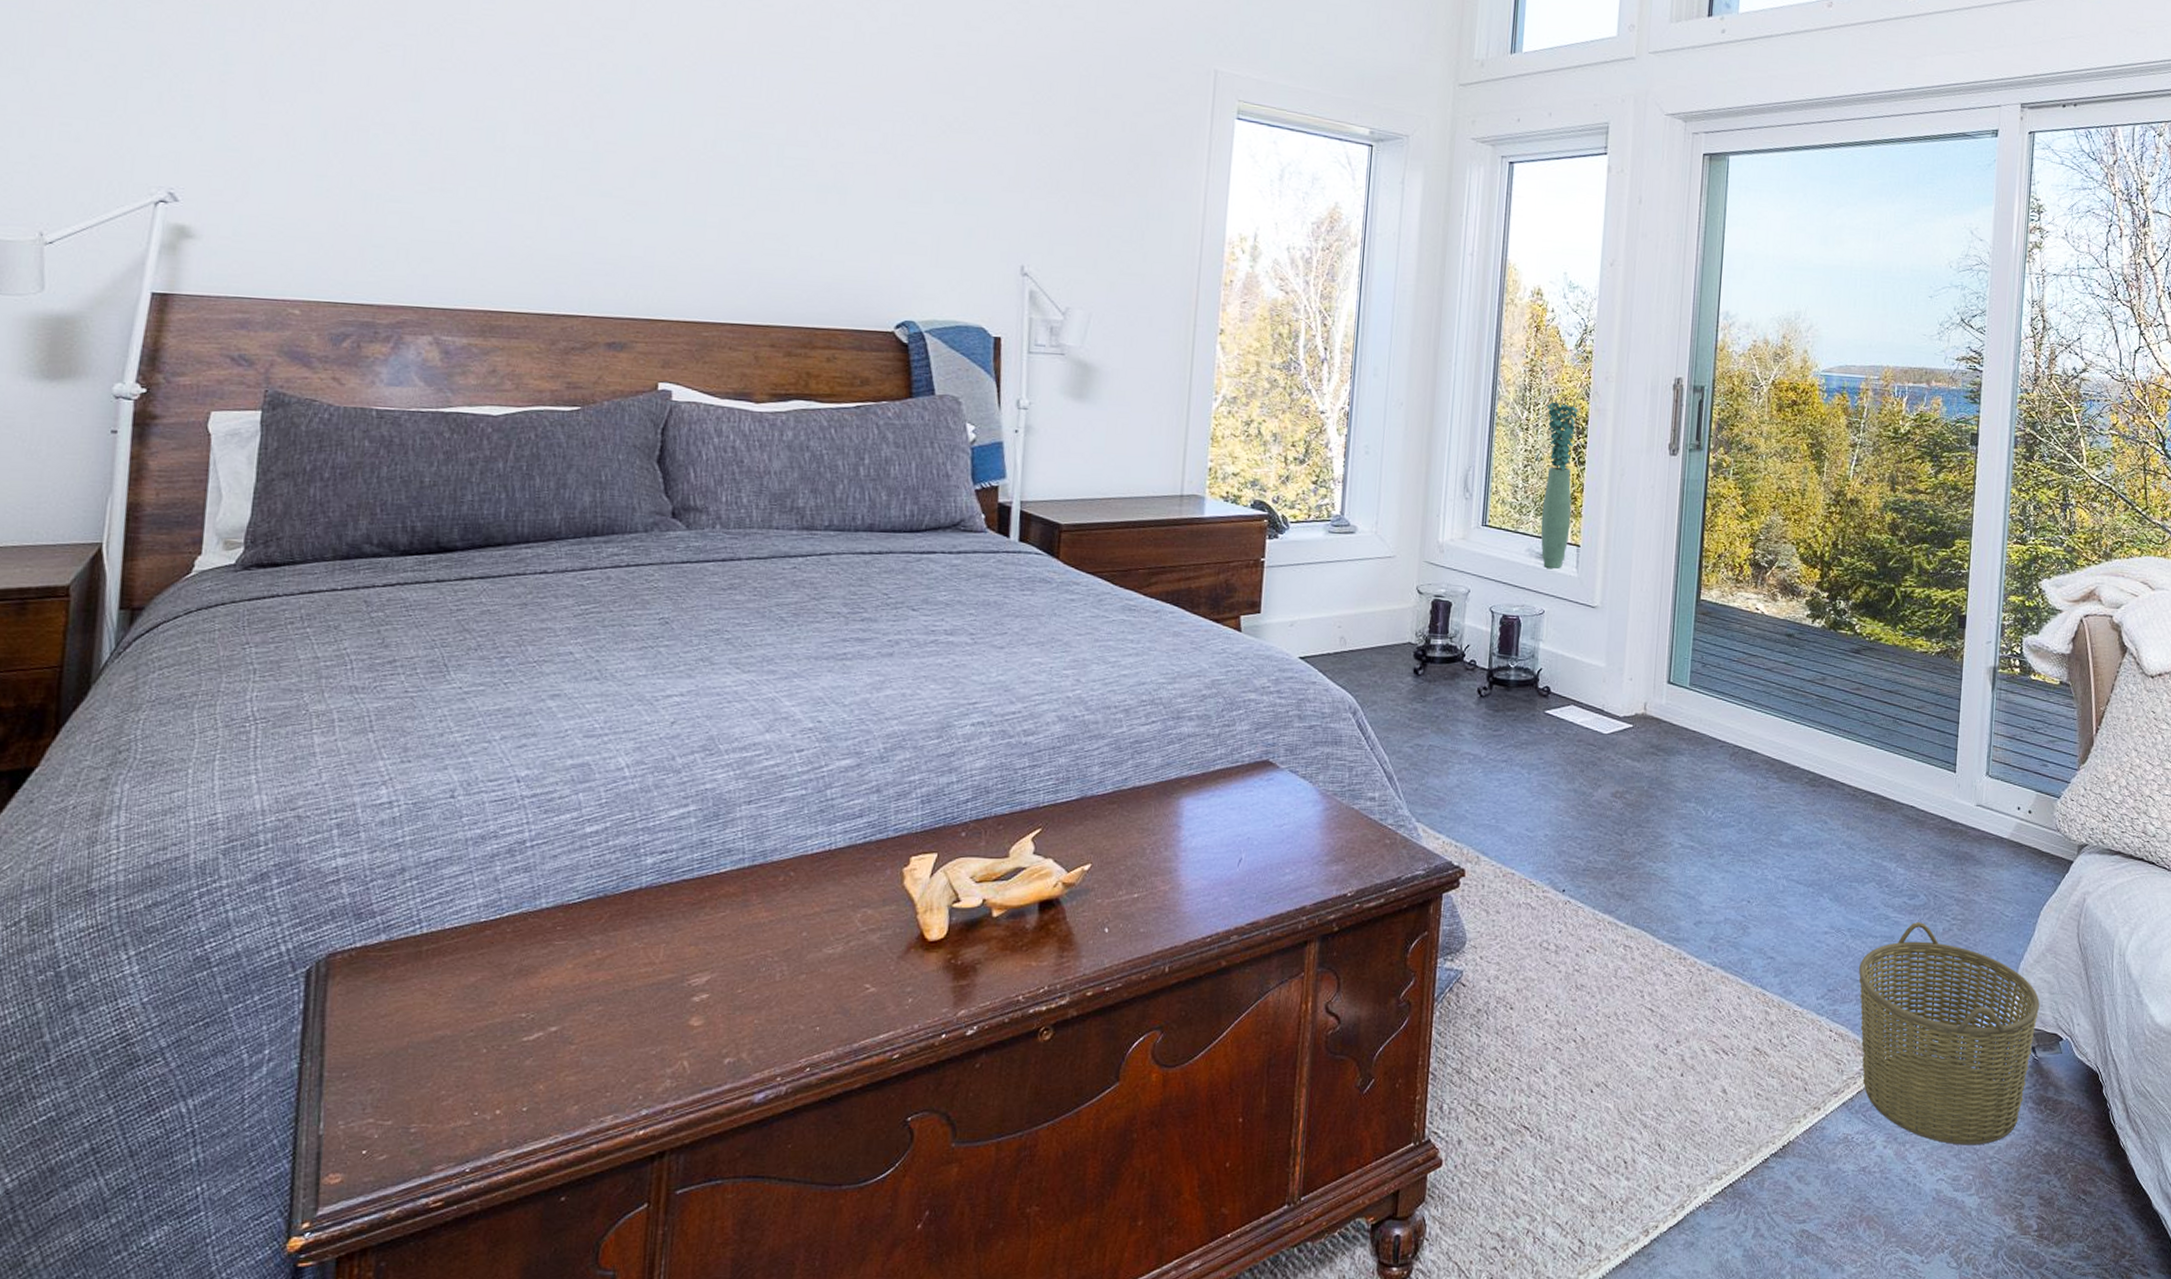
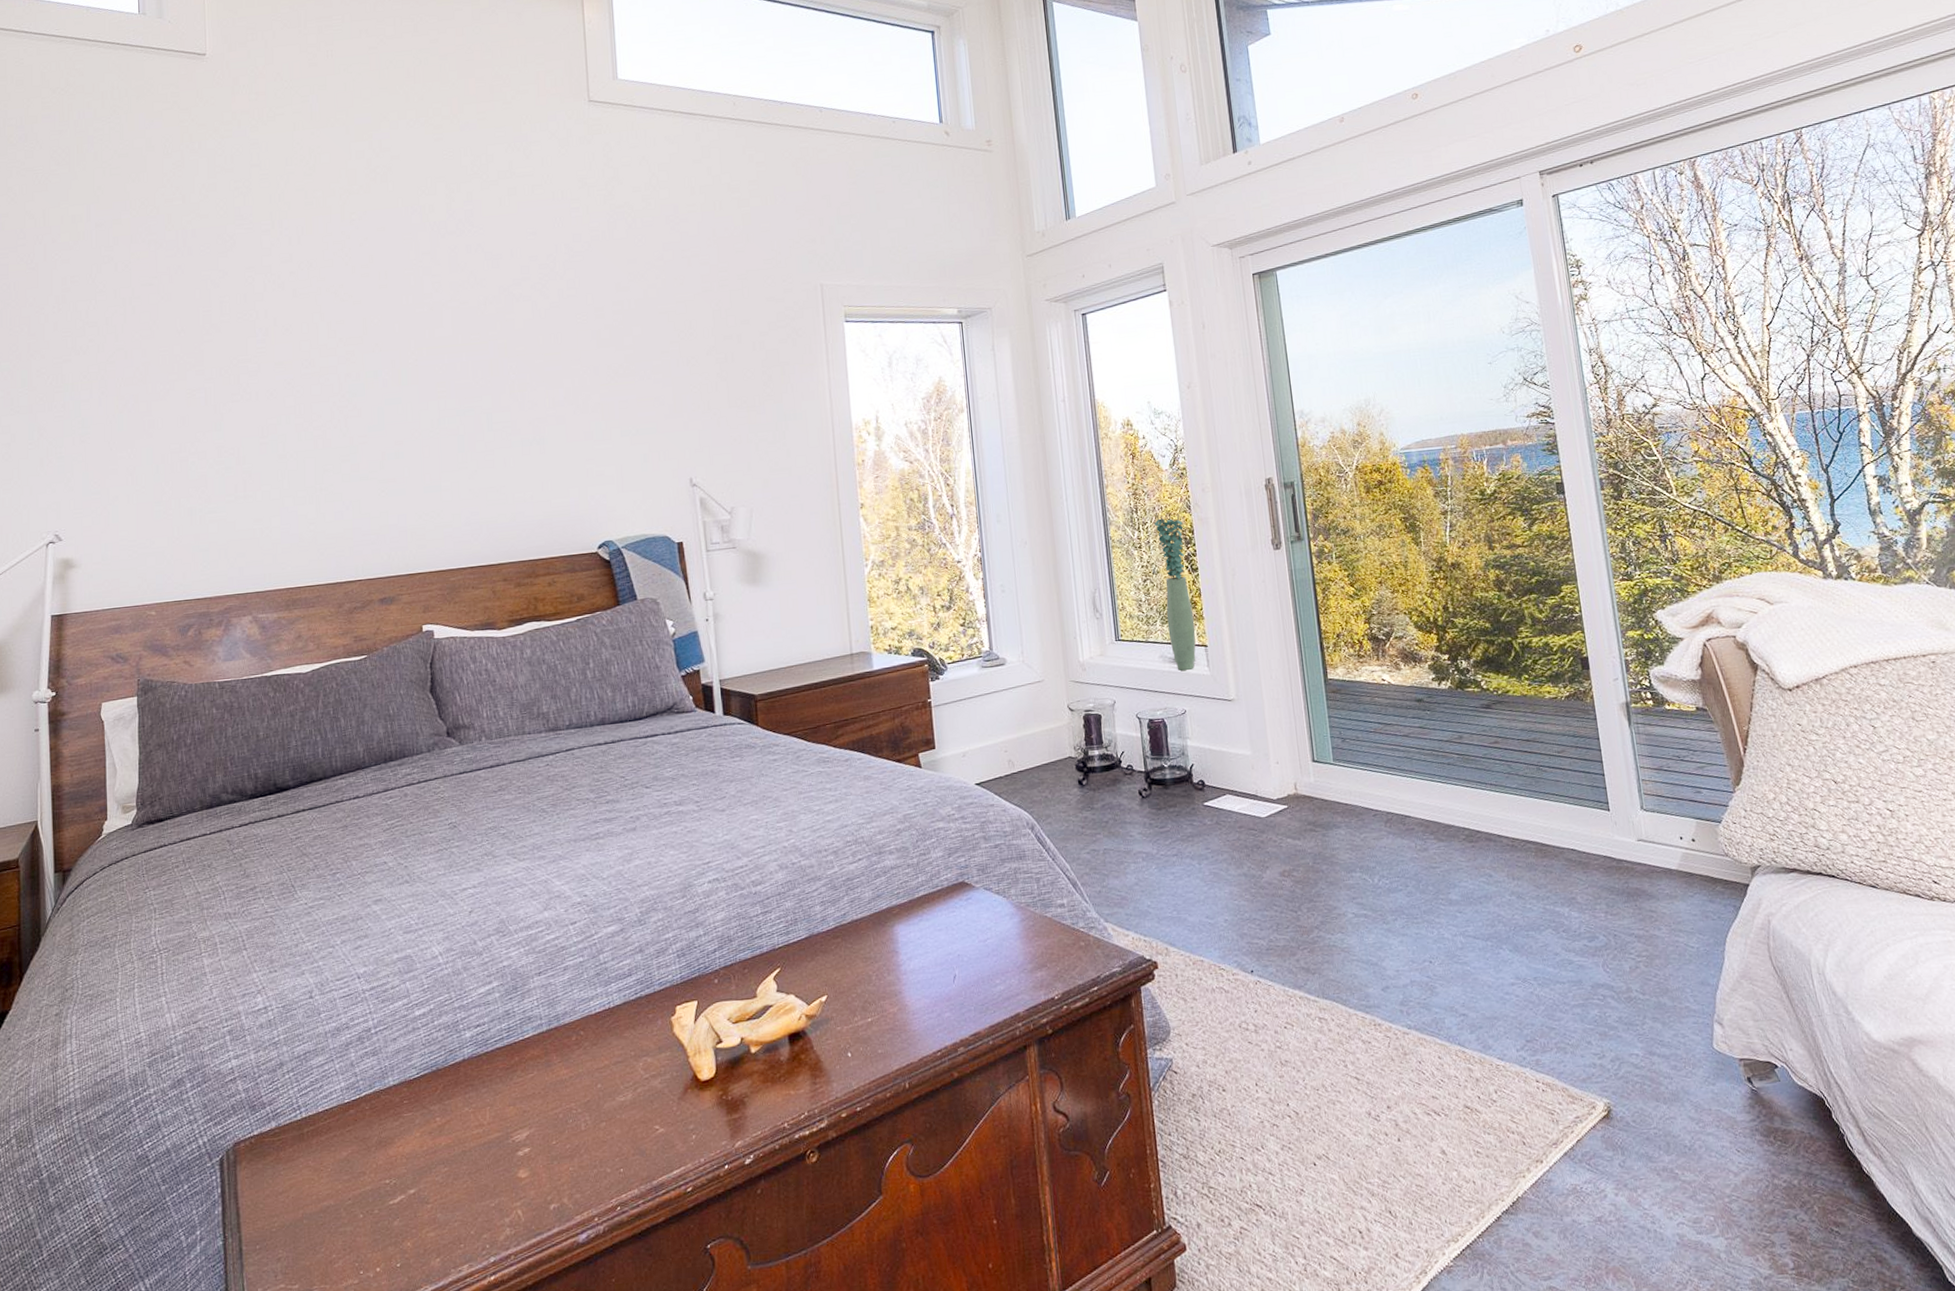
basket: present [1858,921,2040,1145] -> none [1552,962,1750,1186]

